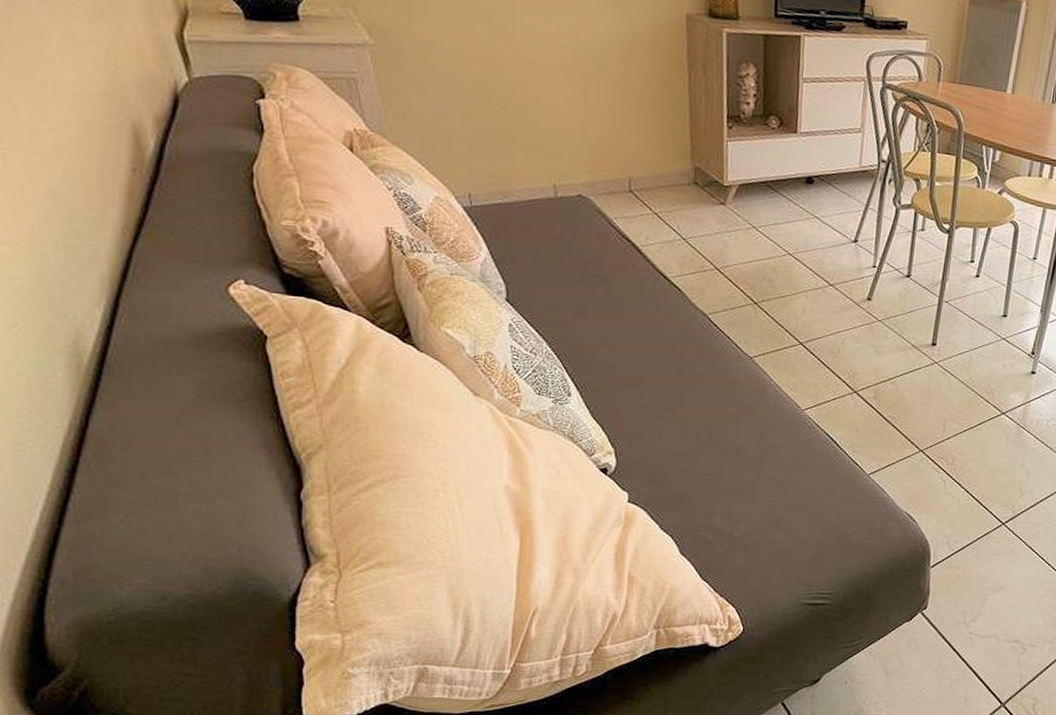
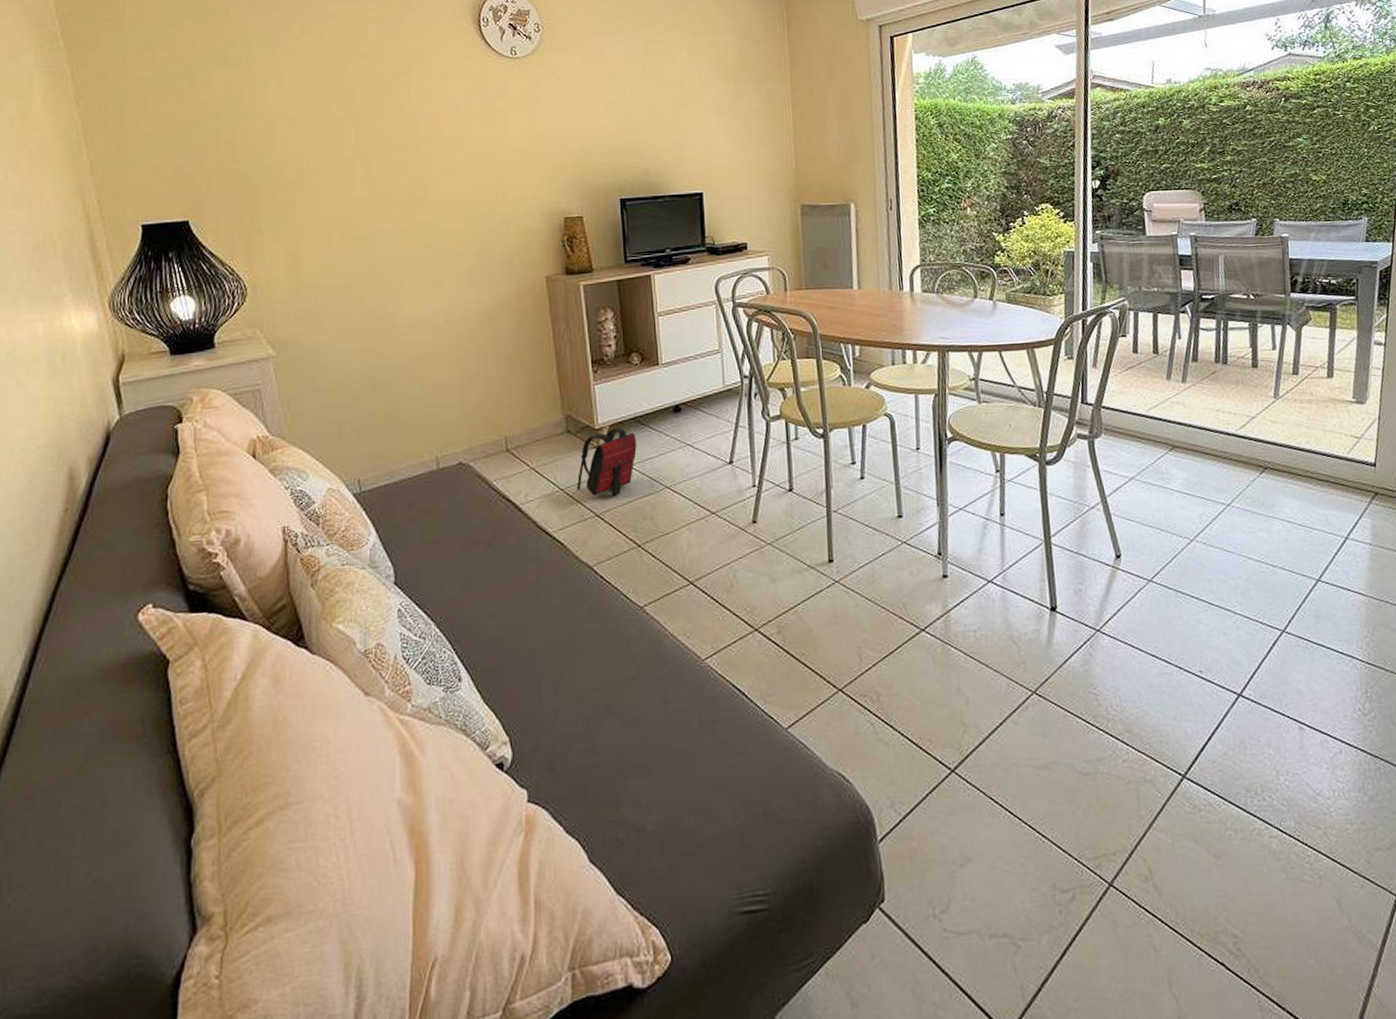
backpack: none [699,187,765,253] -> present [576,427,637,496]

